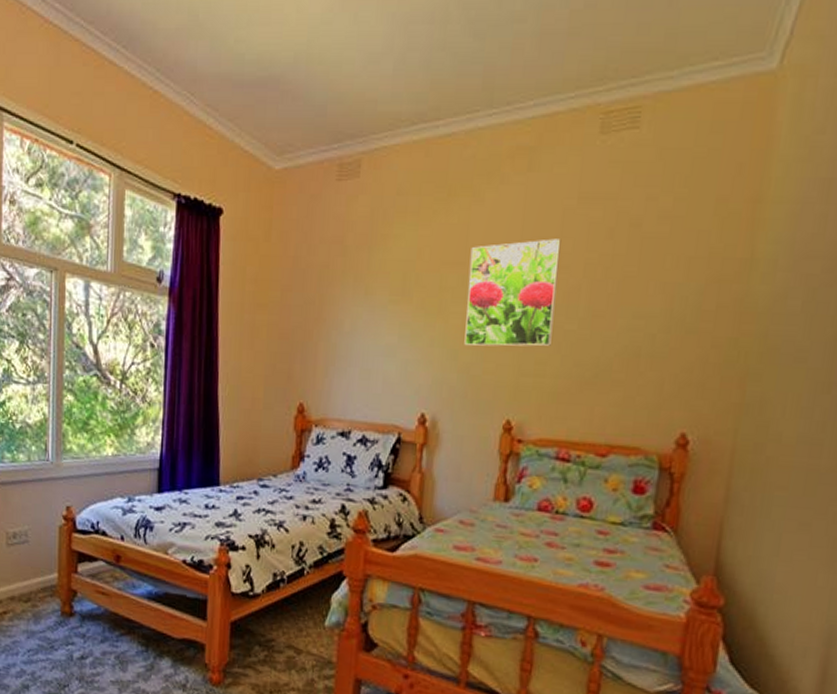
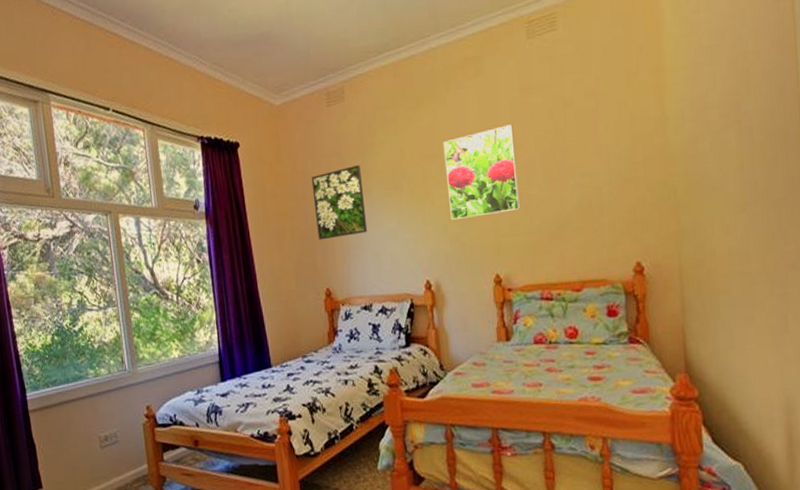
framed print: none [300,259,365,344] -> present [311,165,368,240]

